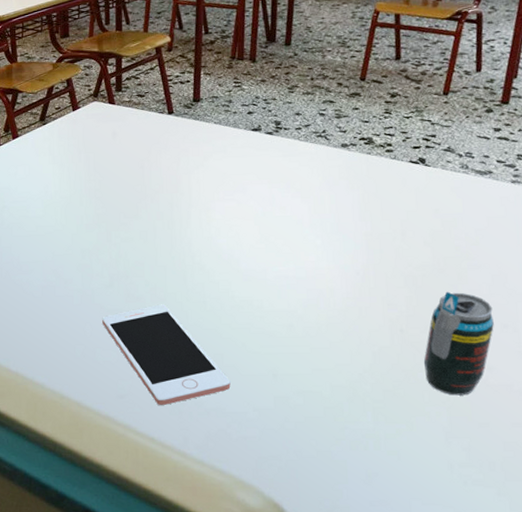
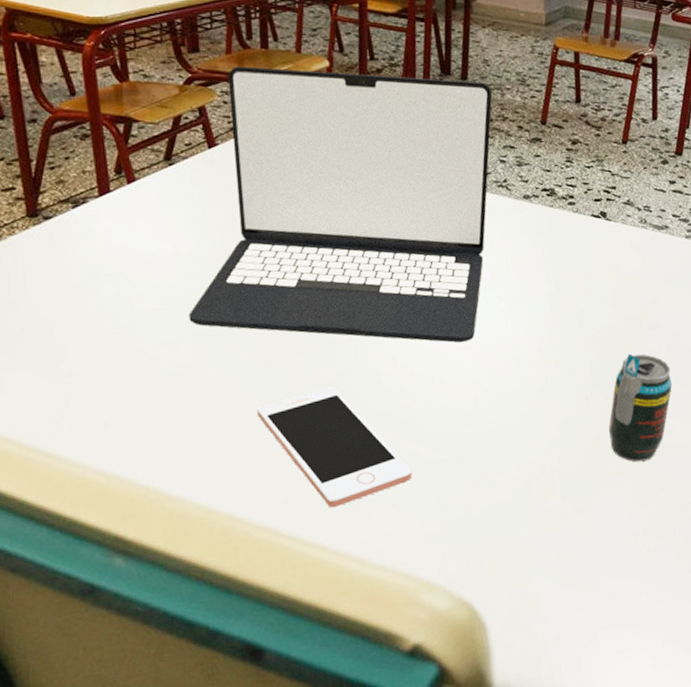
laptop: none [53,45,314,273] -> present [188,66,493,343]

